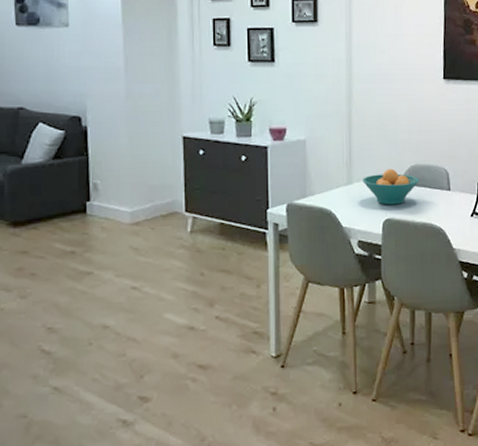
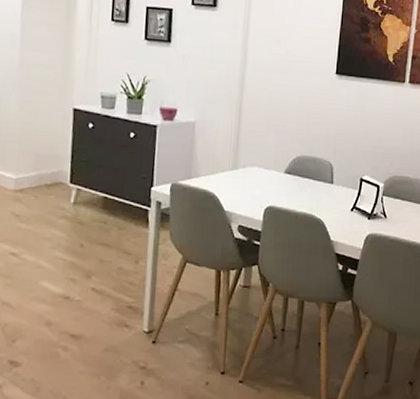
fruit bowl: present [363,168,419,205] -> none [248,157,303,194]

